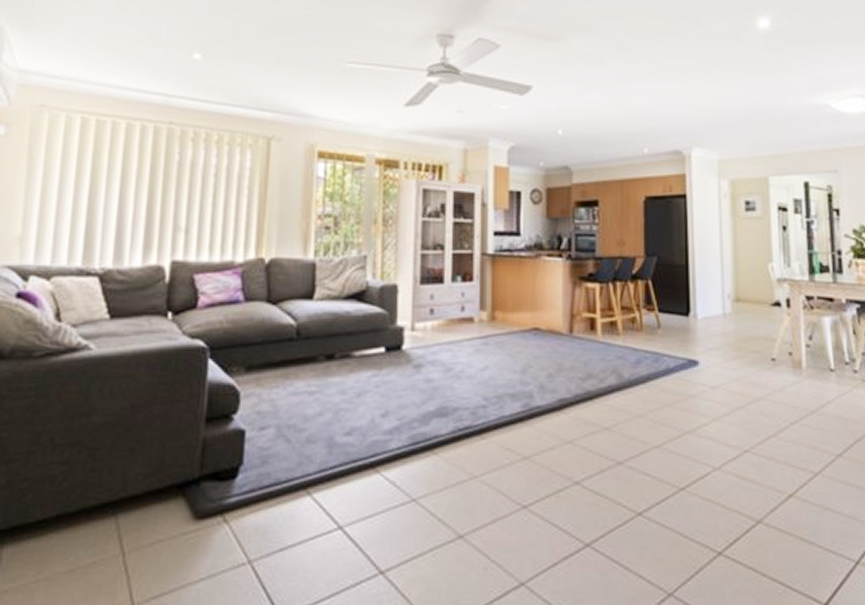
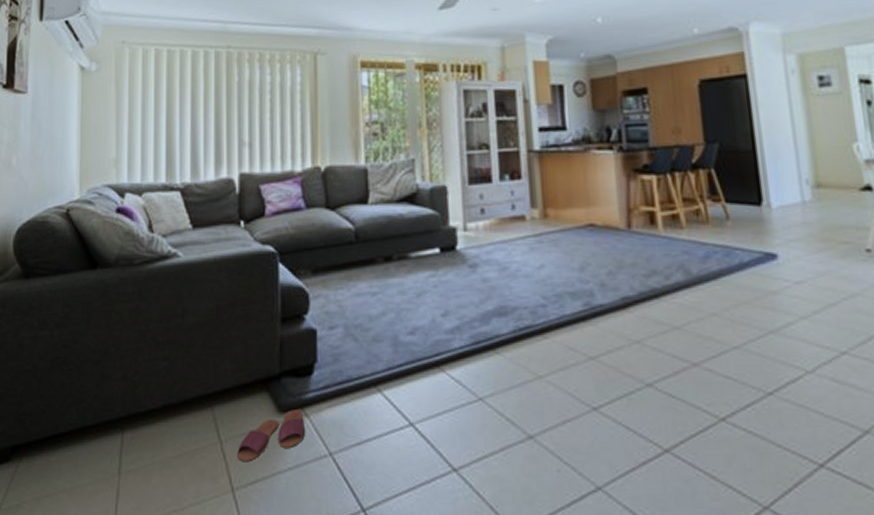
slippers: none [142,516,223,575] -> present [238,410,305,463]

